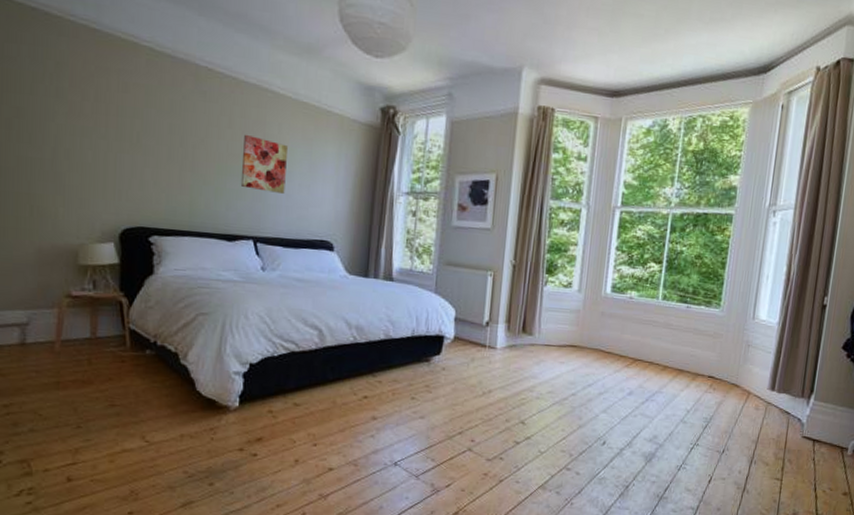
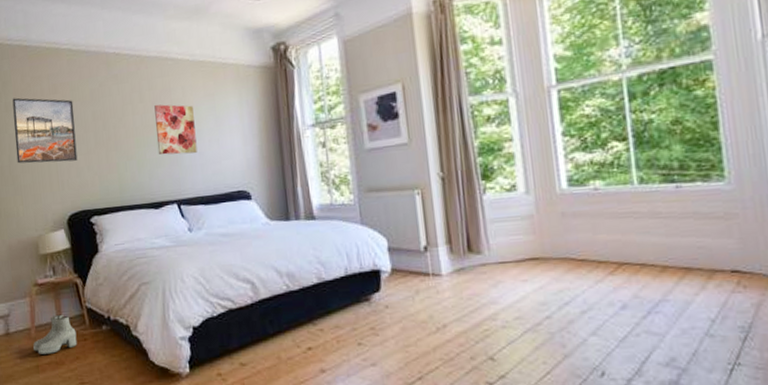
boots: none [56,331,113,372] -> present [33,314,77,354]
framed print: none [63,84,147,172] -> present [12,97,78,164]

